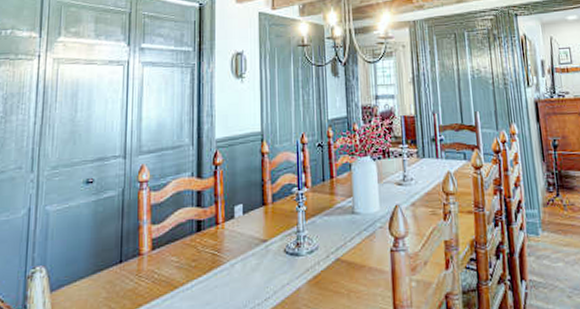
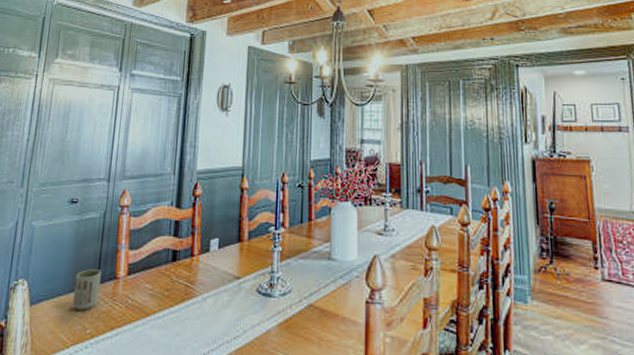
cup: none [96,248,125,291] -> present [72,269,102,310]

